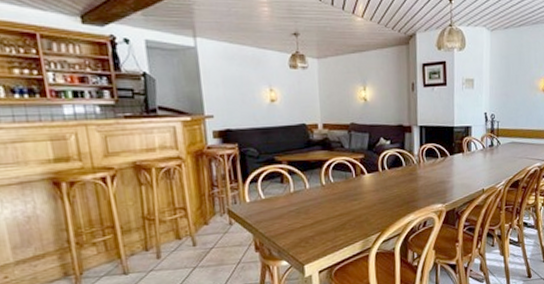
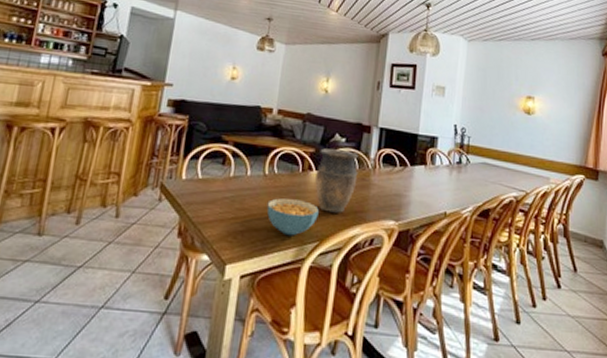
cereal bowl: none [330,201,377,233] -> present [267,197,319,236]
vase: none [368,151,406,207] -> present [315,148,358,213]

